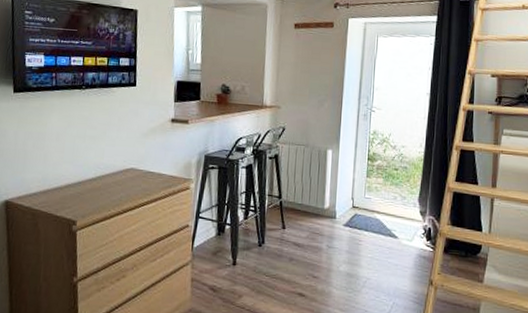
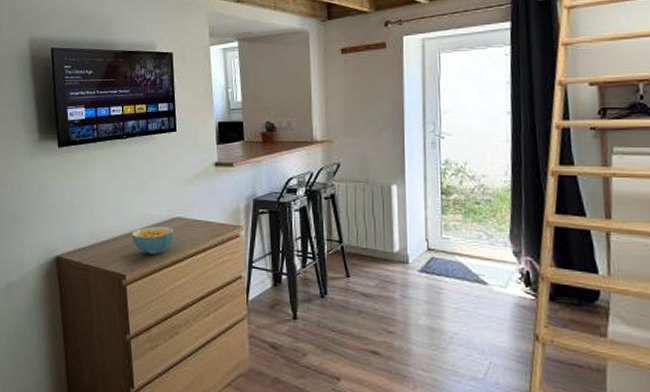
cereal bowl: none [85,175,128,203] -> present [132,226,175,255]

